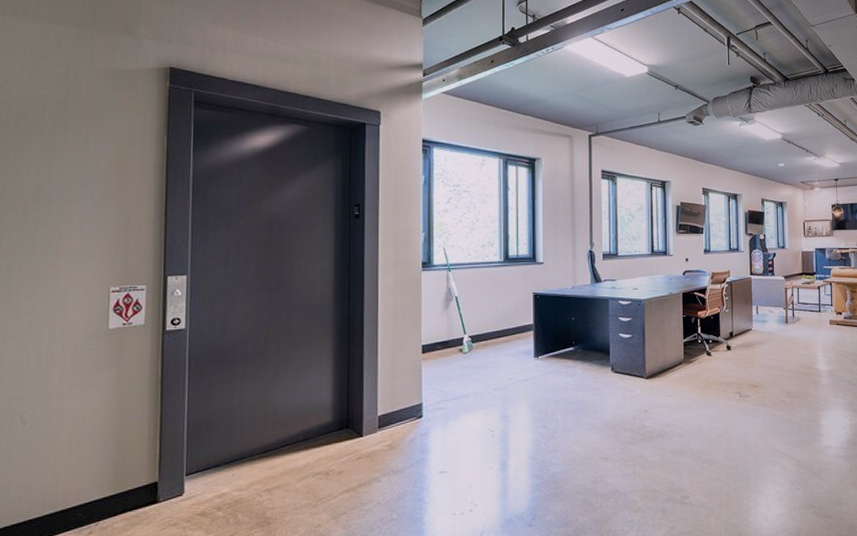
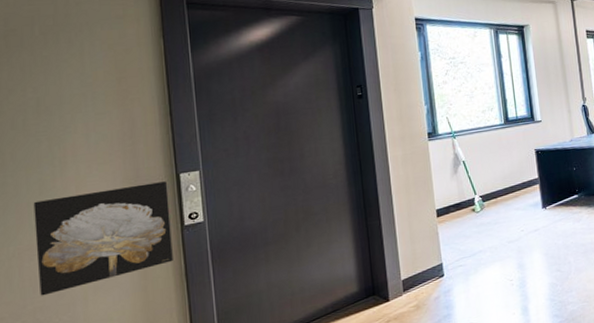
wall art: none [18,283,154,386] -> present [33,181,173,296]

